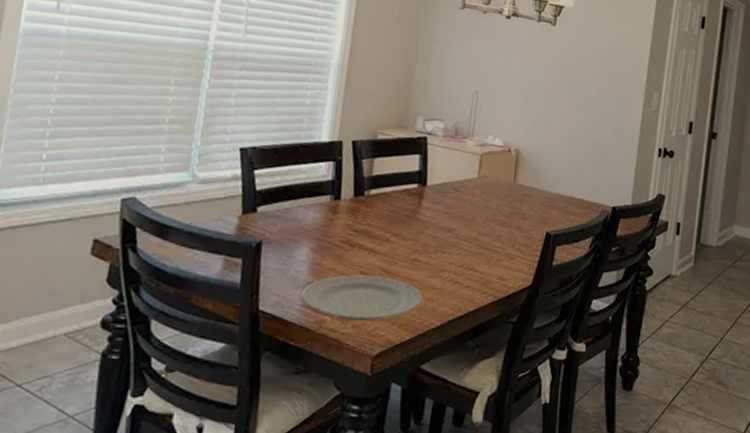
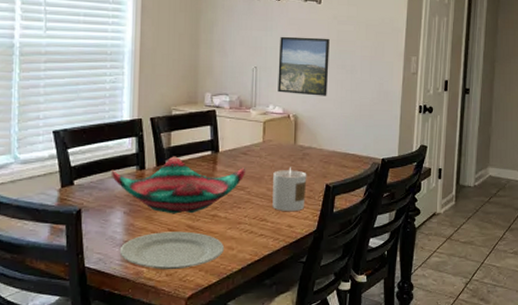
decorative bowl: none [300,186,457,256] -> present [110,156,246,214]
candle: none [483,208,526,262] -> present [272,166,307,212]
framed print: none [499,59,562,130] -> present [278,36,330,96]

